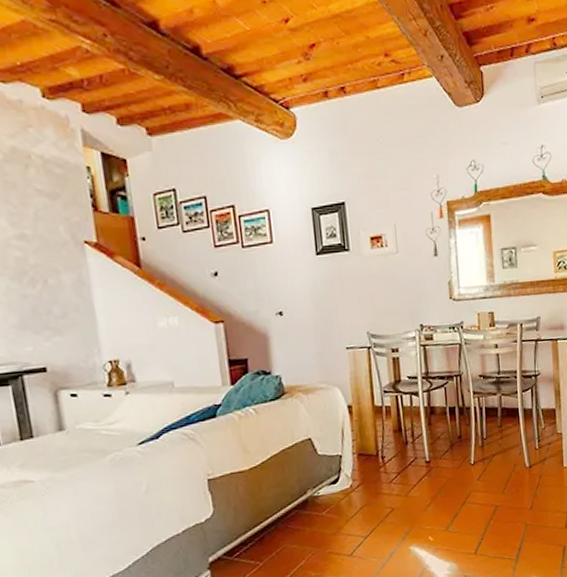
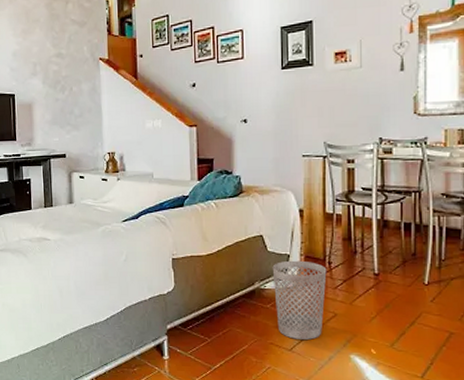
wastebasket: none [324,459,381,543] -> present [272,260,327,340]

